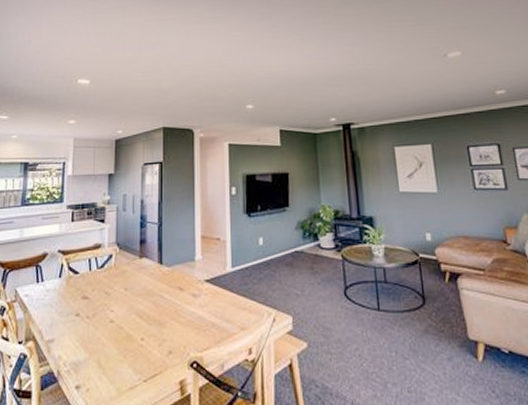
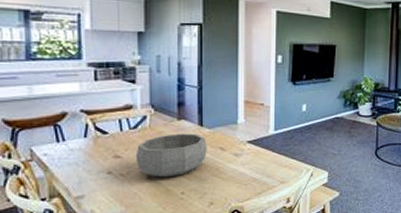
decorative bowl: none [101,272,166,321] -> present [135,133,207,178]

